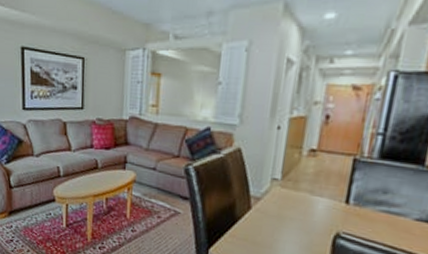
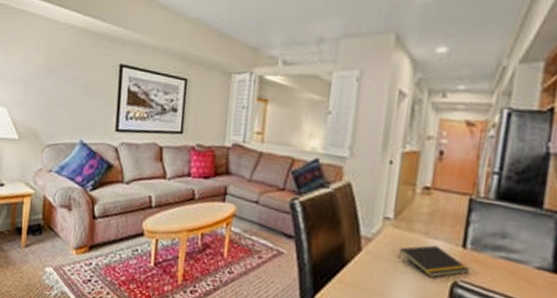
notepad: none [285,201,352,231] -> present [398,244,469,278]

